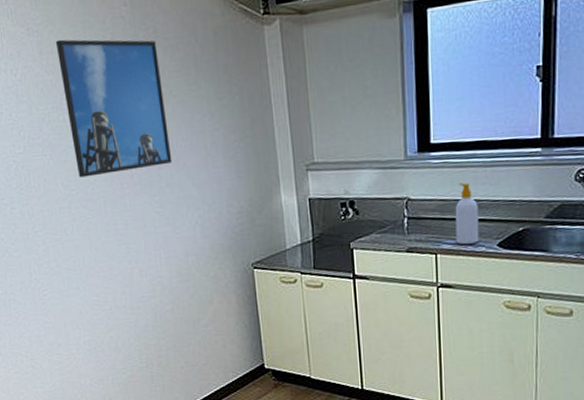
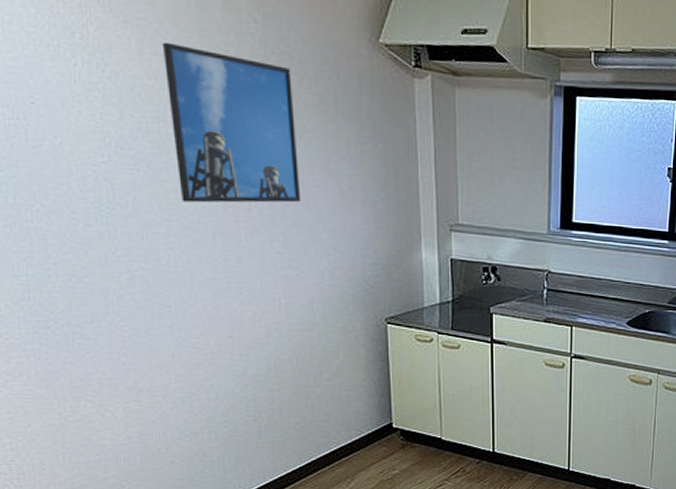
soap bottle: present [455,182,479,244] -> none [590,263,612,320]

